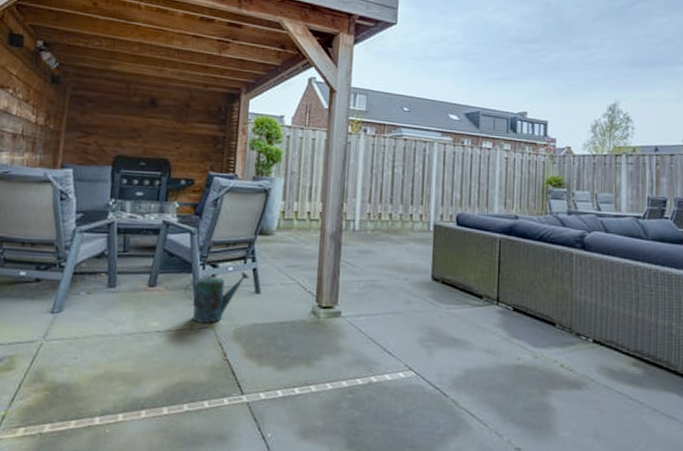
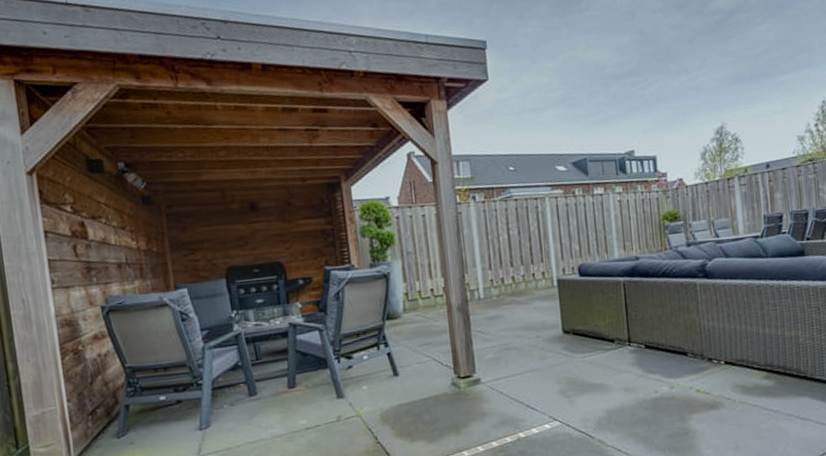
watering can: present [184,271,249,323] -> none [324,358,385,414]

